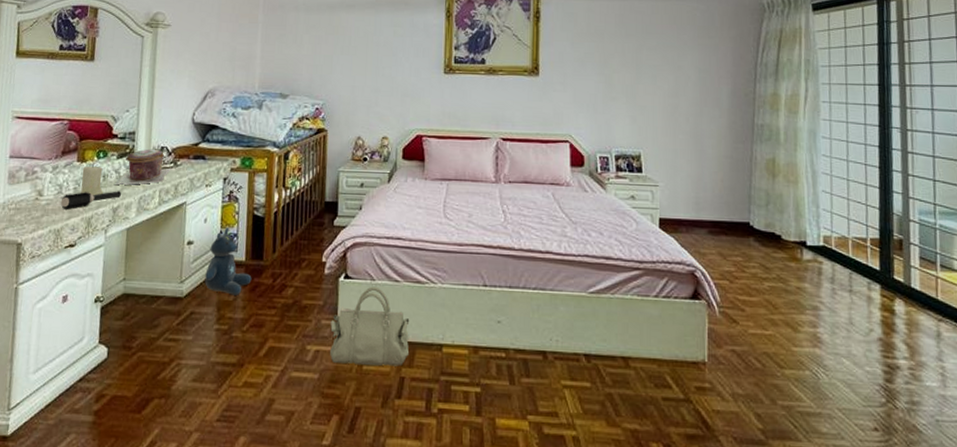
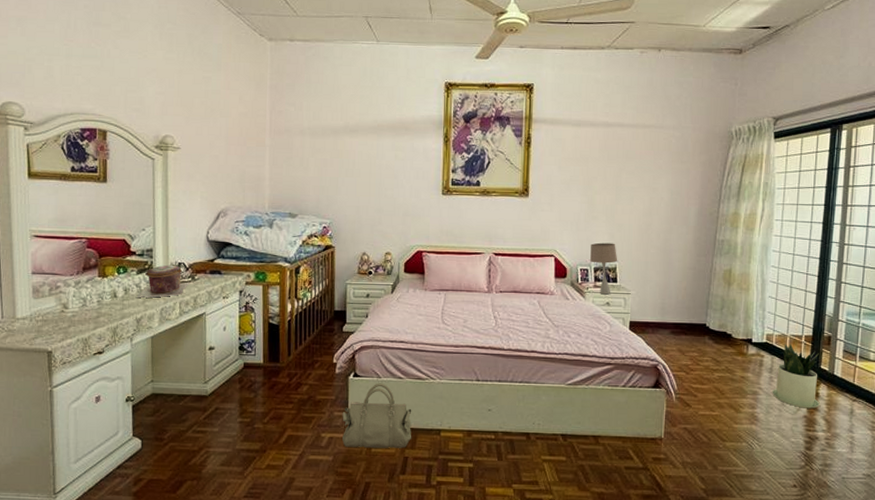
hairbrush: present [60,191,122,211] -> none [85,303,144,322]
candle: present [81,164,103,196] -> none [104,279,126,308]
stuffed bear: present [205,227,252,295] -> none [227,334,270,393]
table lamp: none [610,127,642,187] -> present [590,242,618,295]
planter: none [836,247,897,330] -> present [772,343,820,409]

